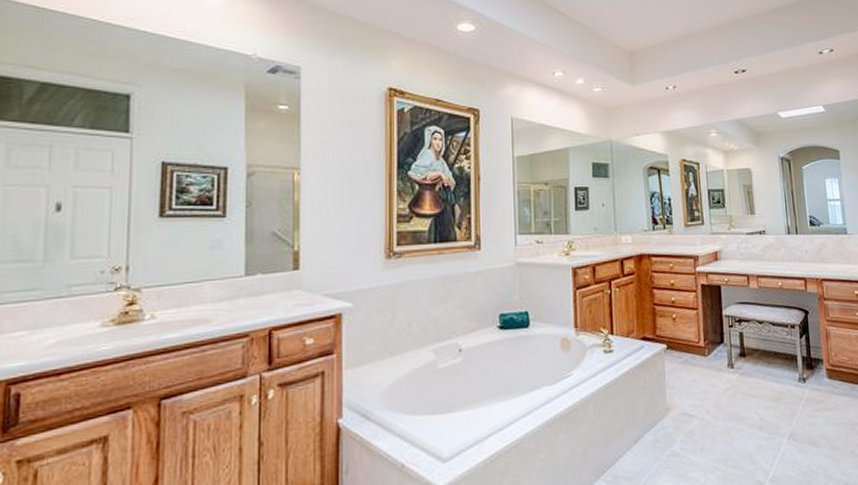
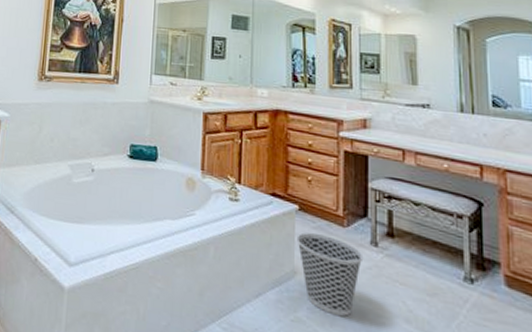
wastebasket: none [667,367,723,440] -> present [296,232,364,316]

